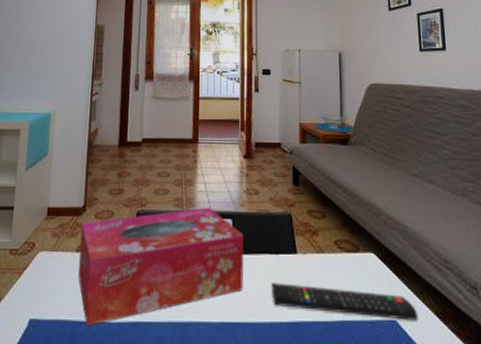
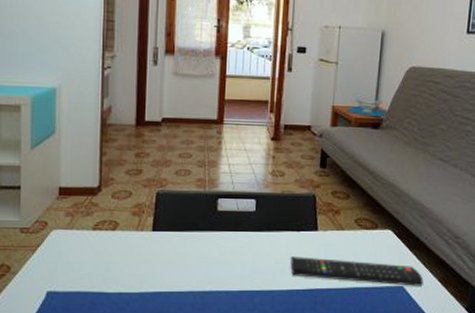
tissue box: present [78,207,243,327] -> none [96,188,266,297]

